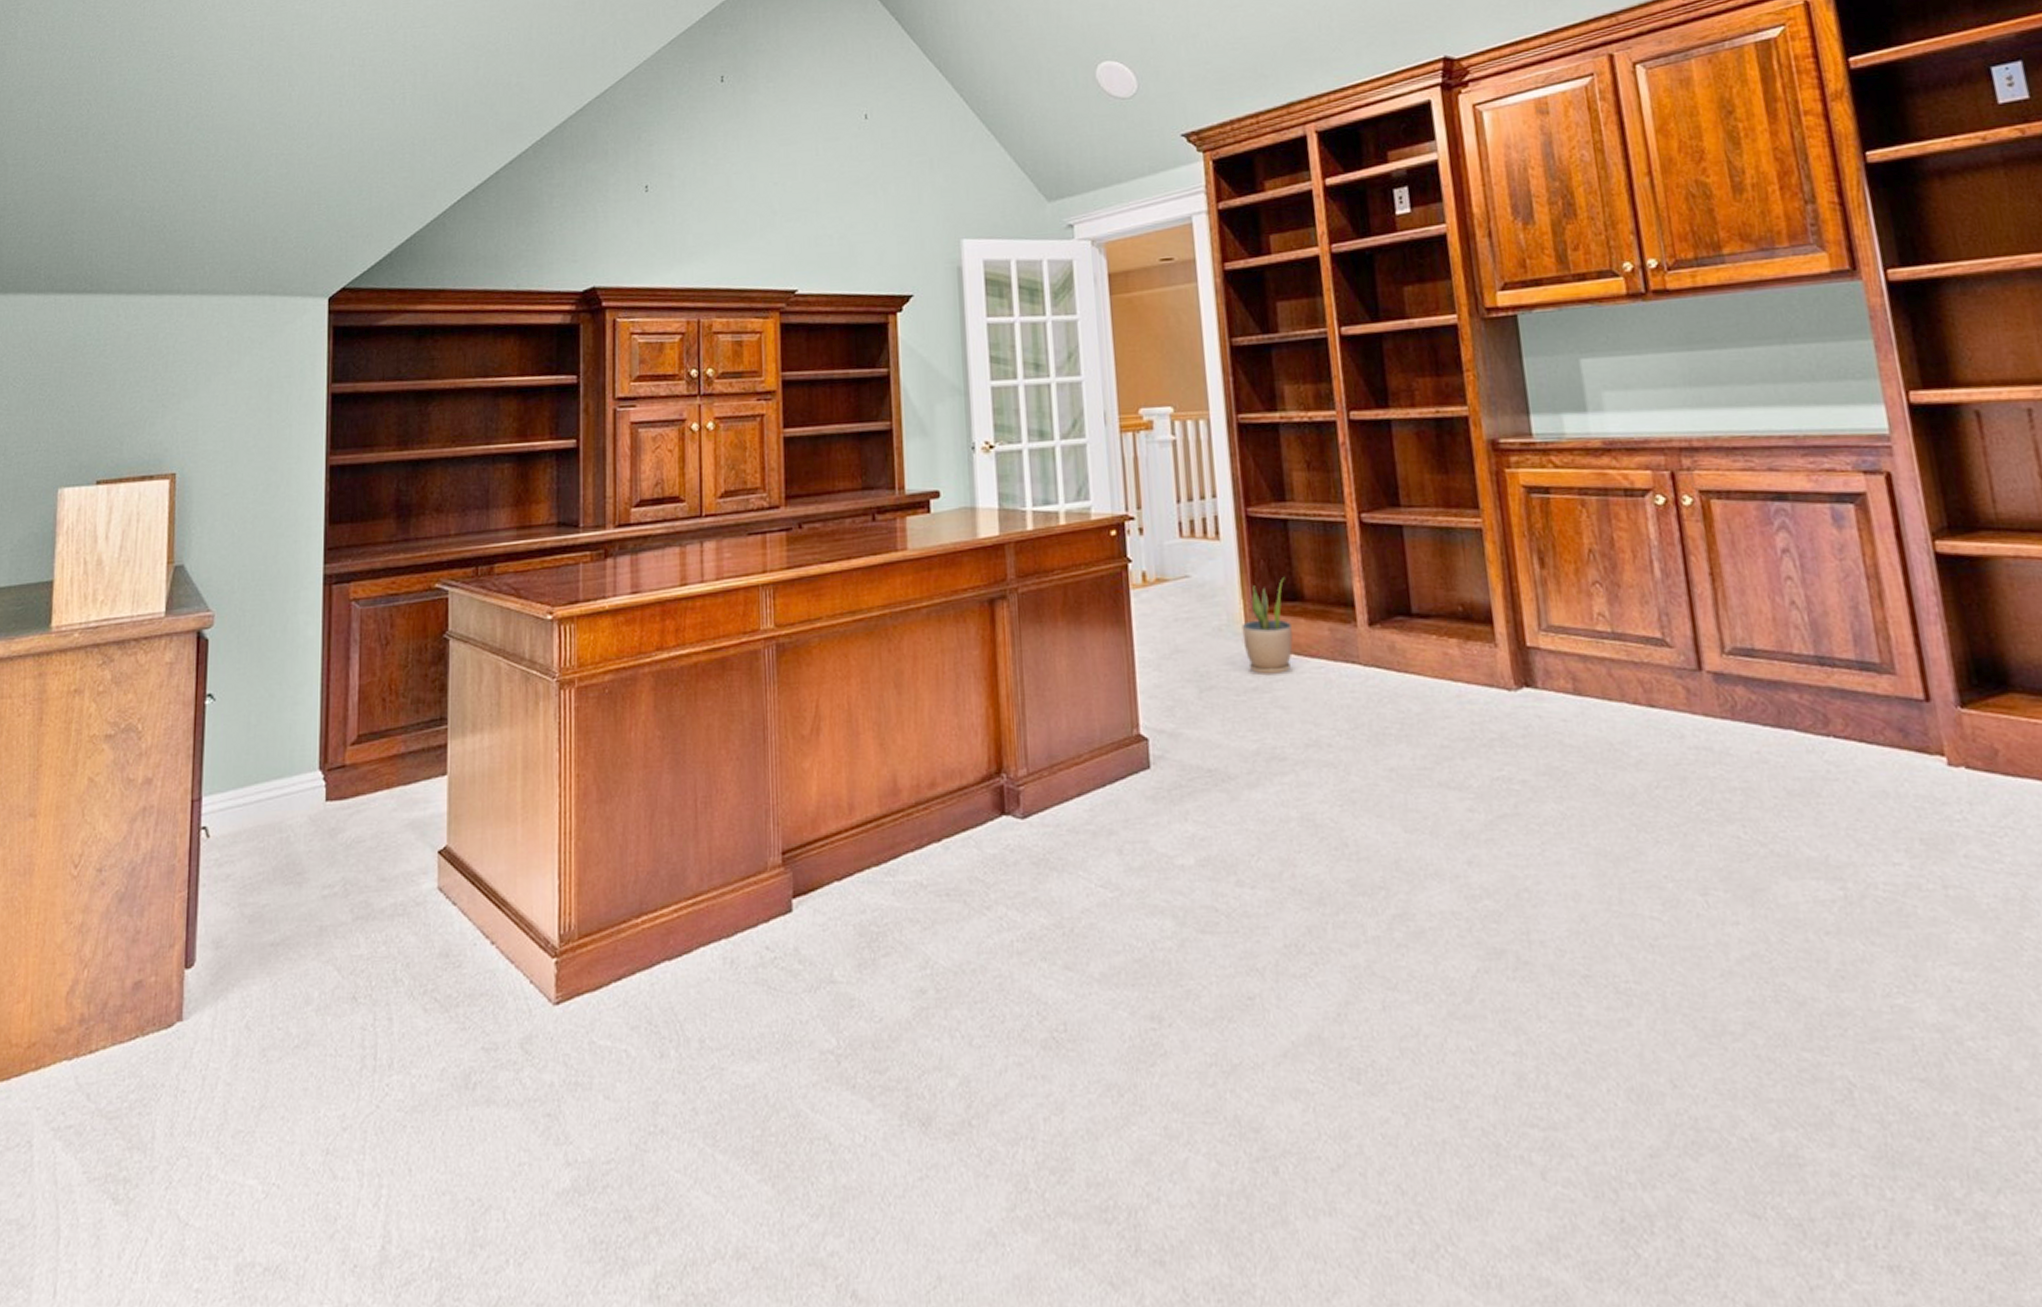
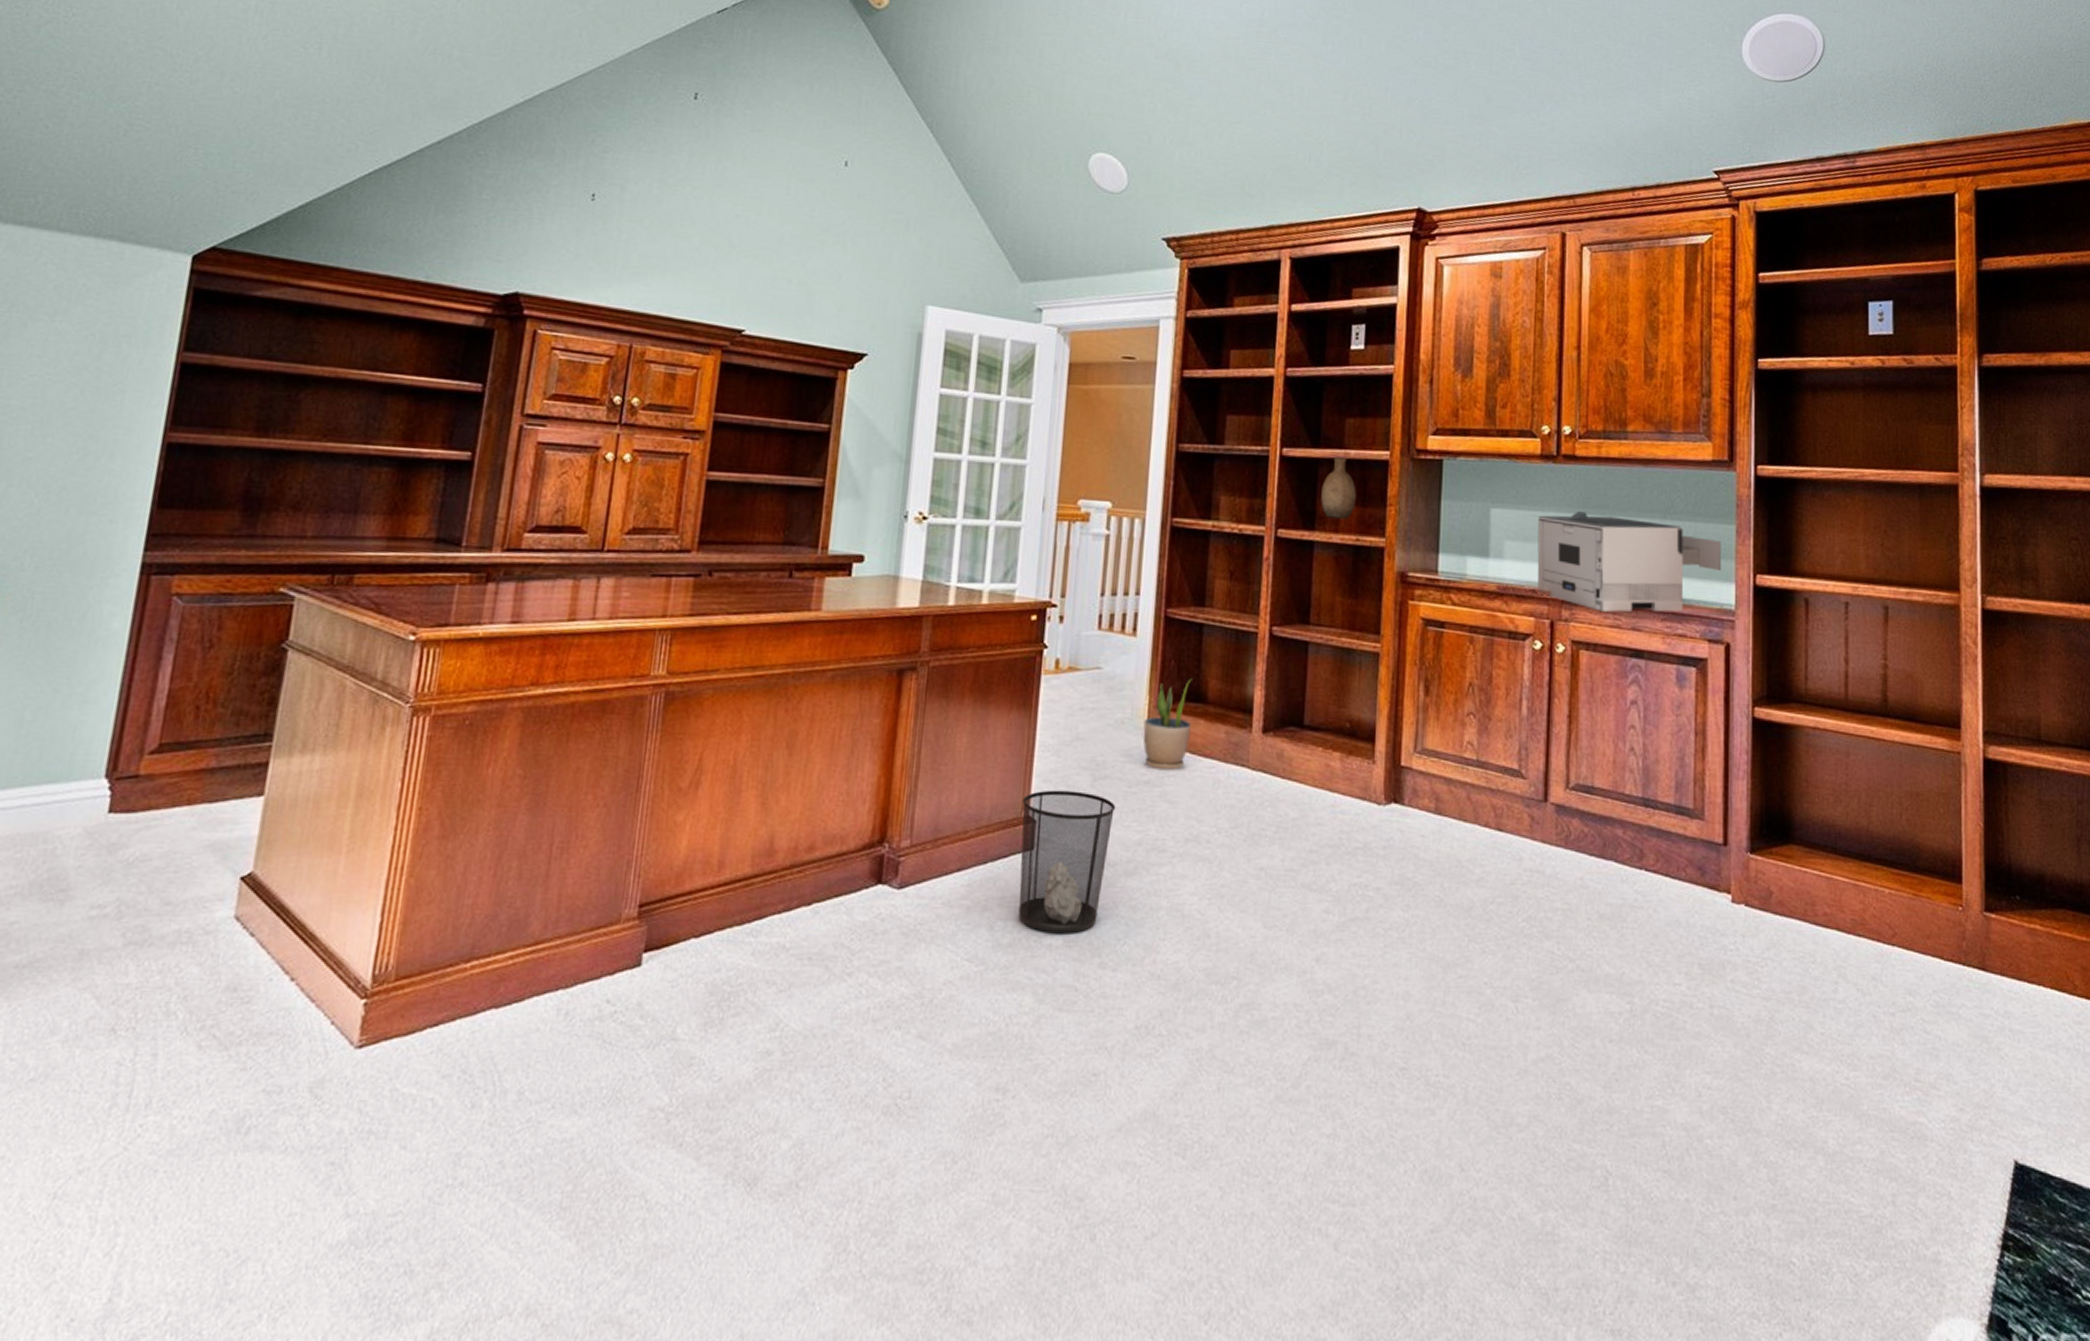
waste bin: none [1130,704,1228,854] -> present [1018,790,1116,934]
decorative vase: none [1389,327,1429,393] -> present [1321,456,1356,519]
printer: none [1636,349,1864,455] -> present [1537,511,1721,612]

